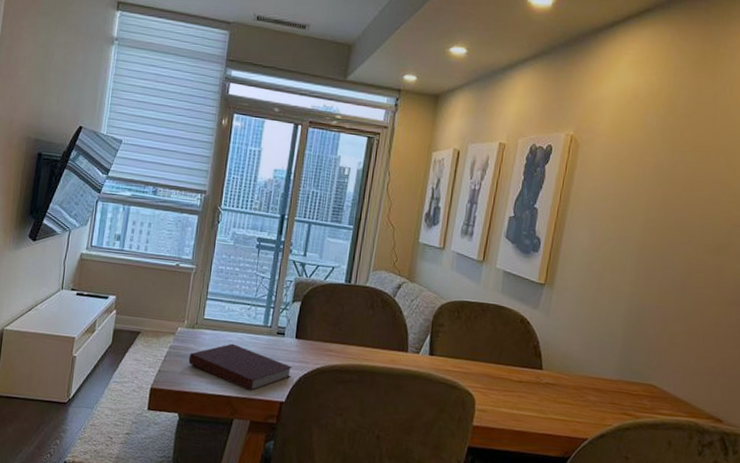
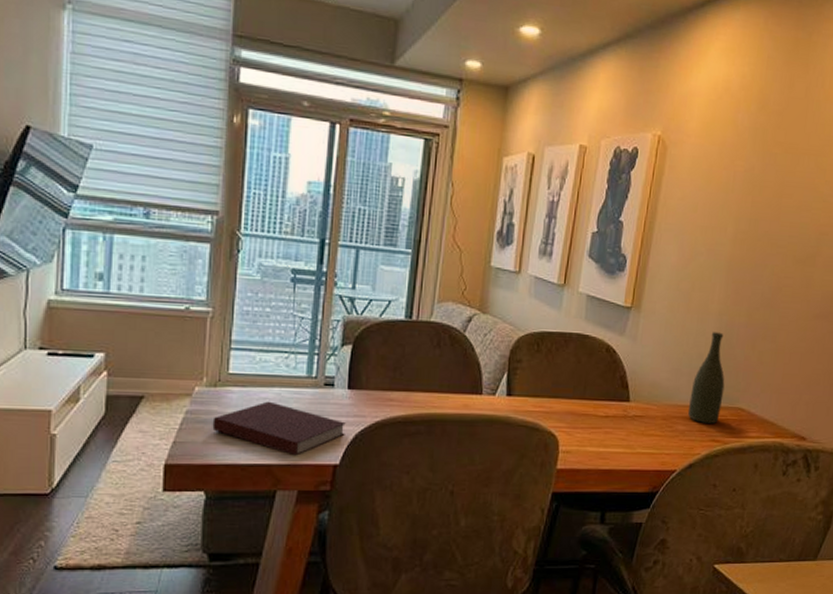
bottle: none [599,311,637,398] -> present [688,332,725,425]

